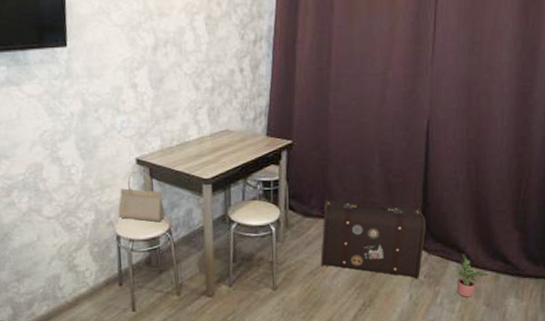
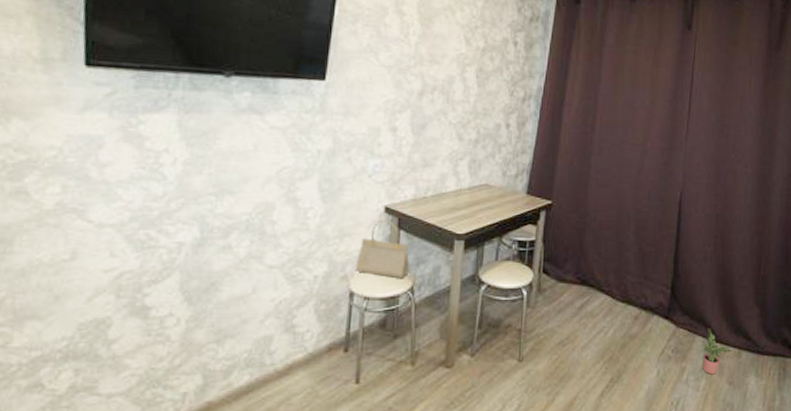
suitcase: present [321,198,426,279] -> none [571,263,676,354]

